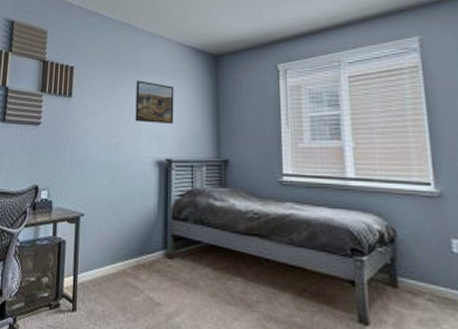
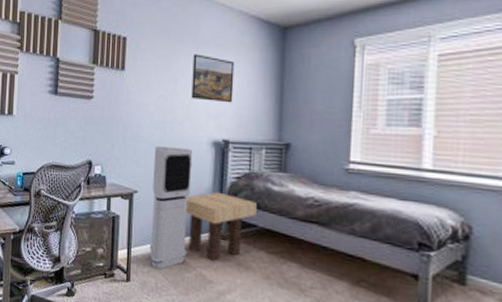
air purifier: none [97,168,138,295] -> present [150,146,193,269]
side table: none [131,210,201,282] -> present [185,192,257,261]

